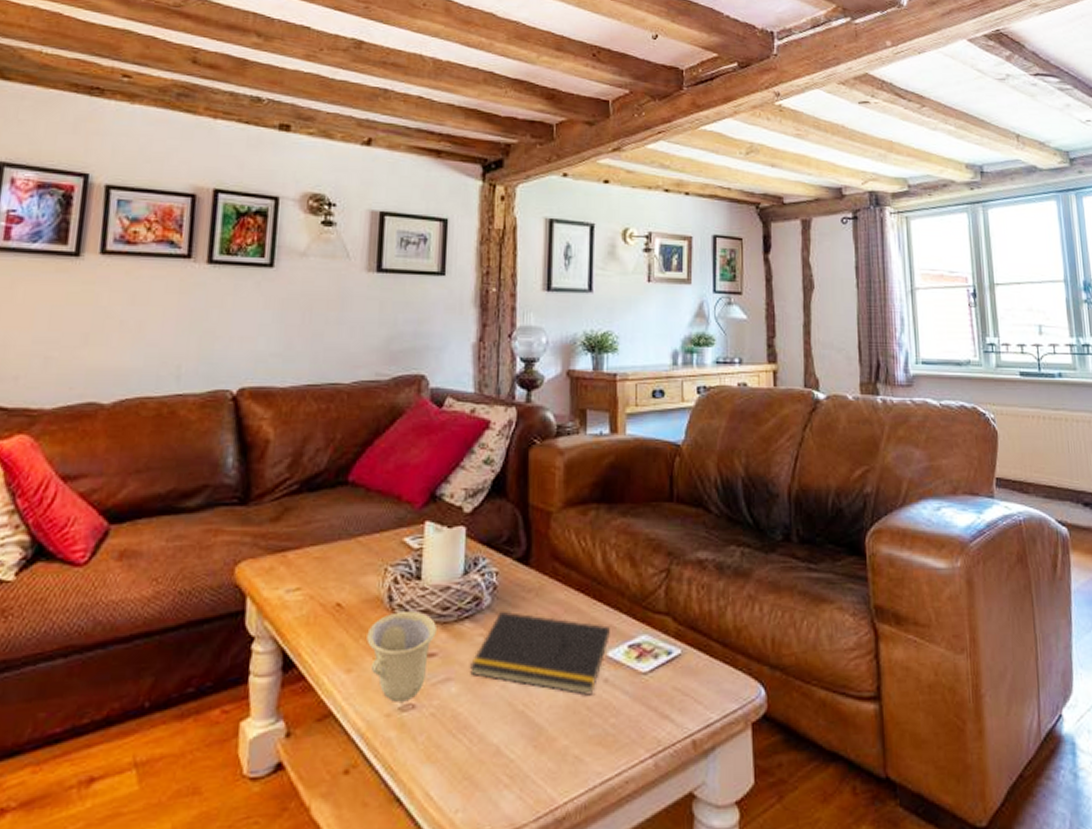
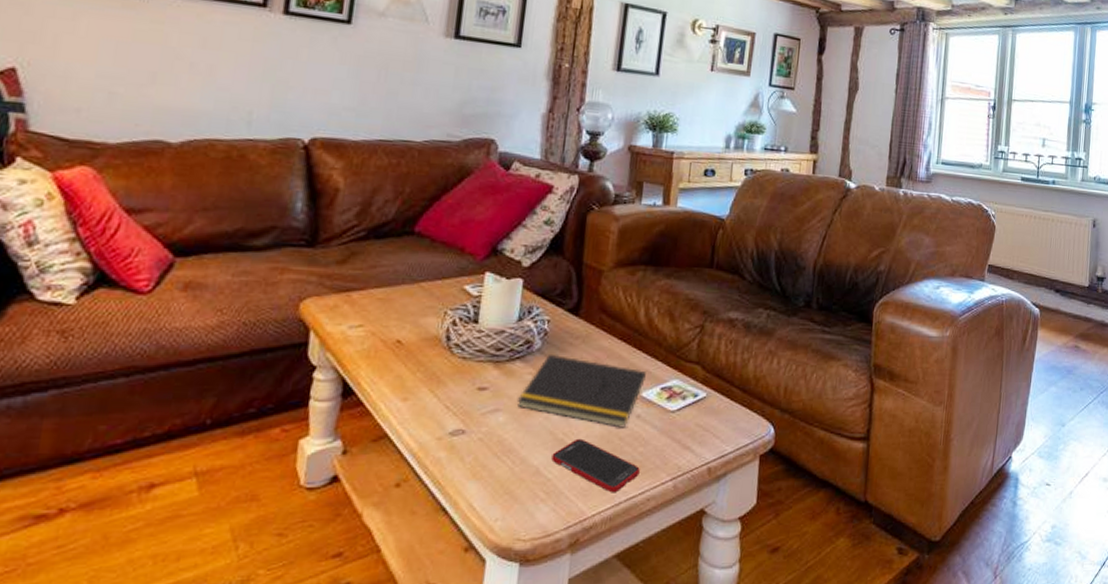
cup: present [366,612,436,702] -> none [423,350,490,428]
cell phone: none [513,709,614,775] -> present [551,438,640,493]

